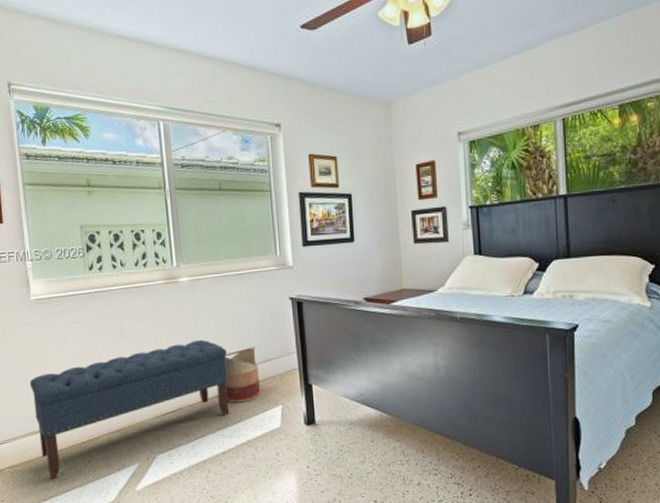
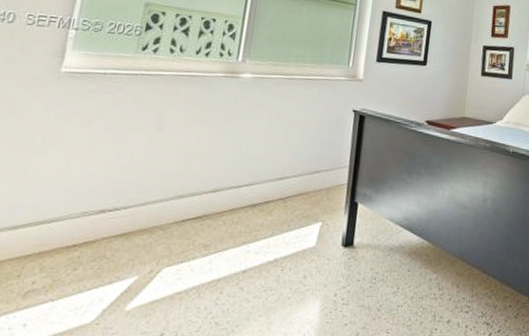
bench: present [29,339,229,480] -> none [12,140,275,290]
basket: present [224,347,261,403] -> none [262,155,307,215]

